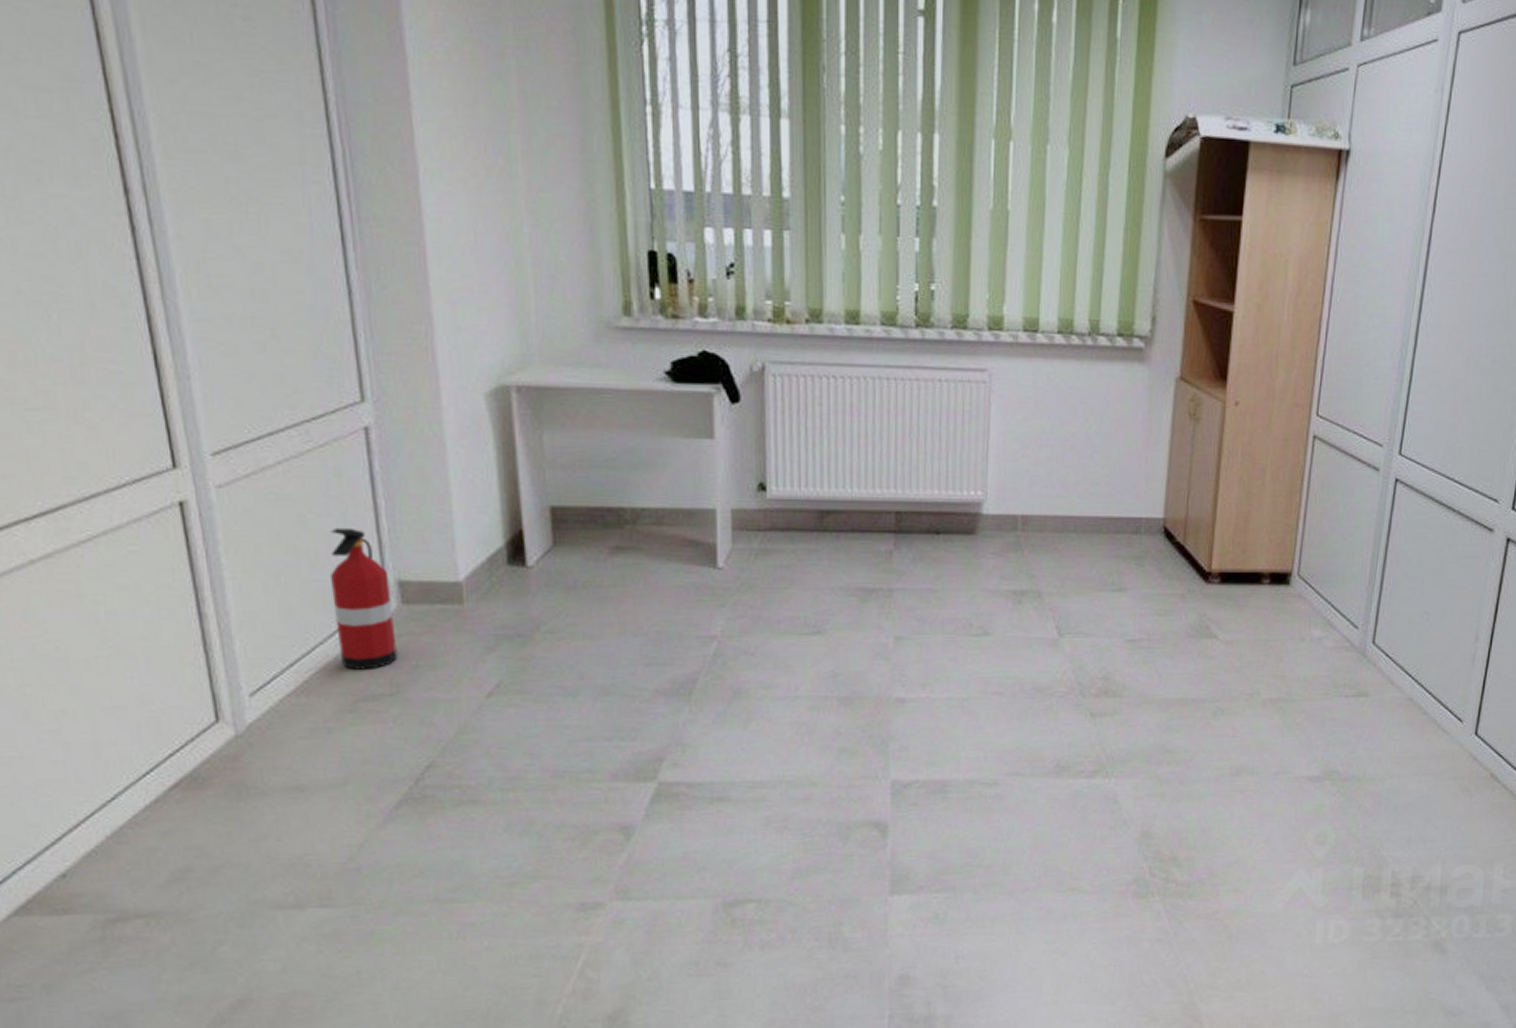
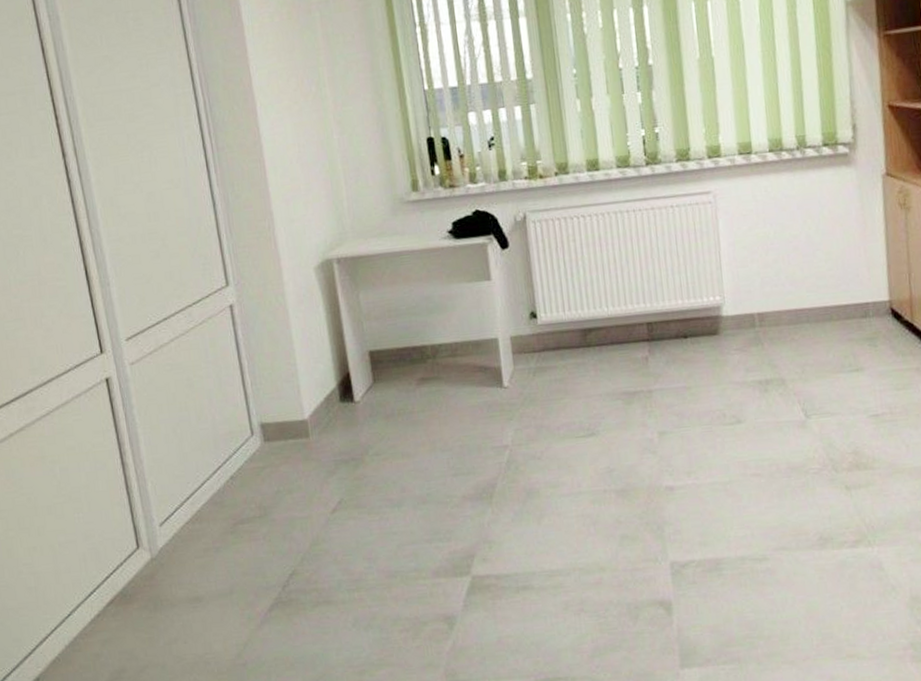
fire extinguisher: present [331,527,398,670] -> none [211,385,264,499]

